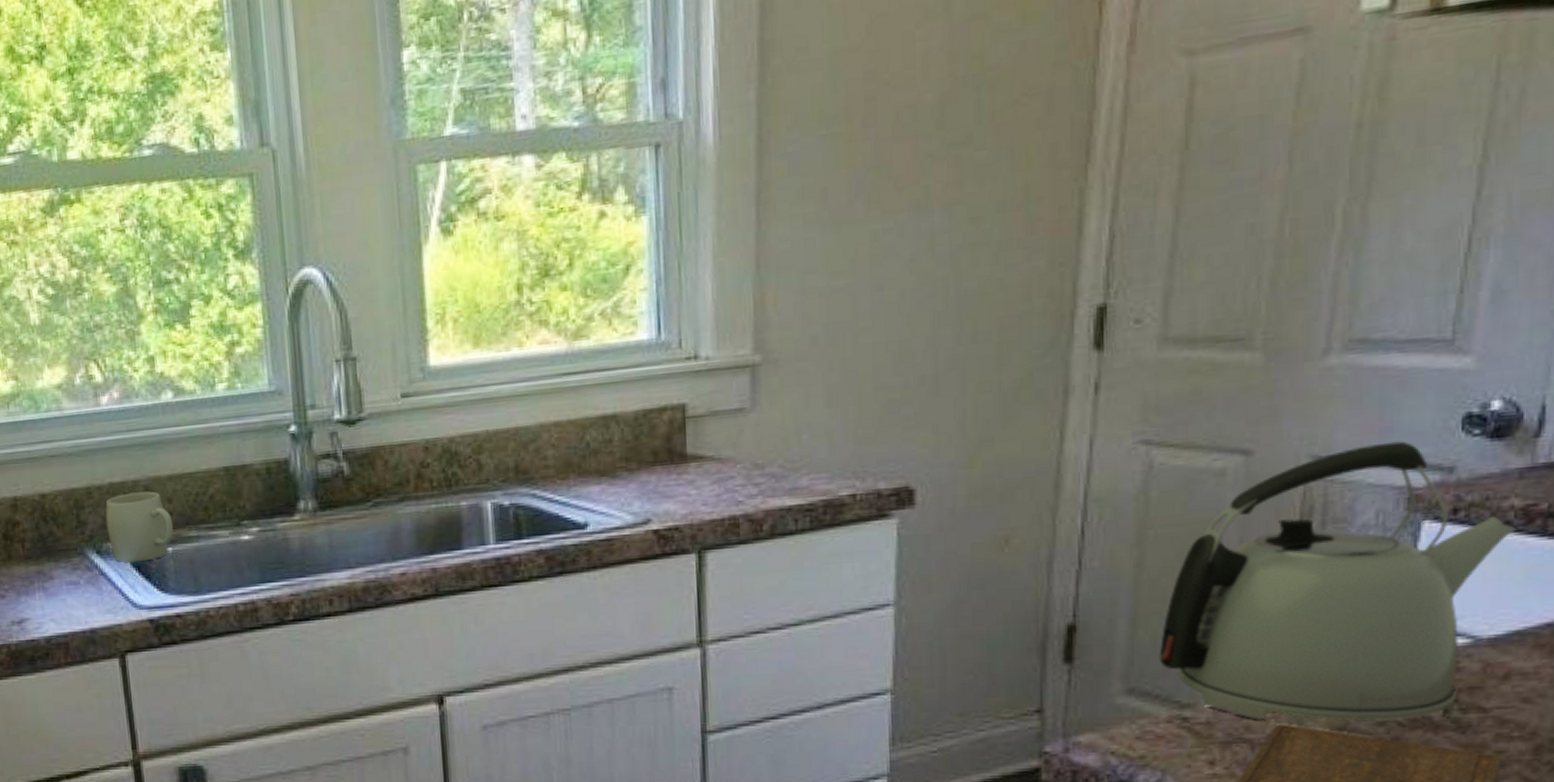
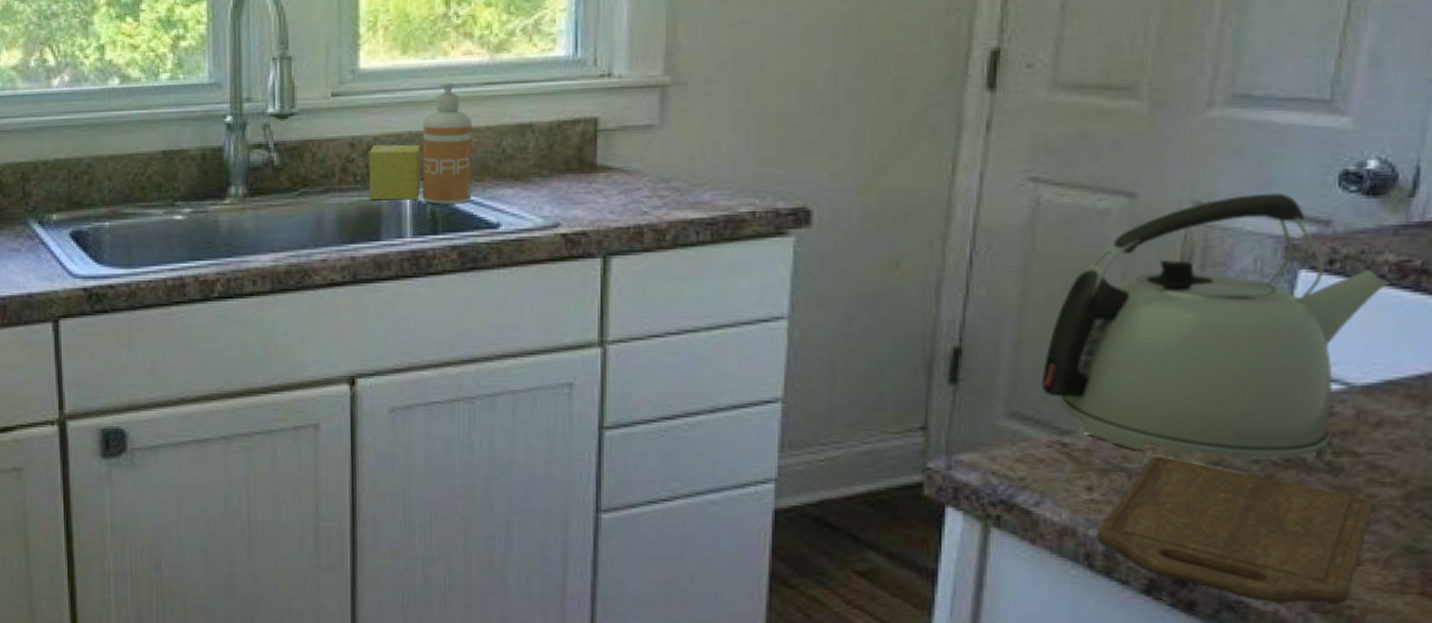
mug: present [105,491,174,563] -> none [49,169,112,234]
sponge: none [444,444,501,506] -> present [369,144,421,200]
soap dispenser: none [500,374,556,507] -> present [422,82,473,205]

